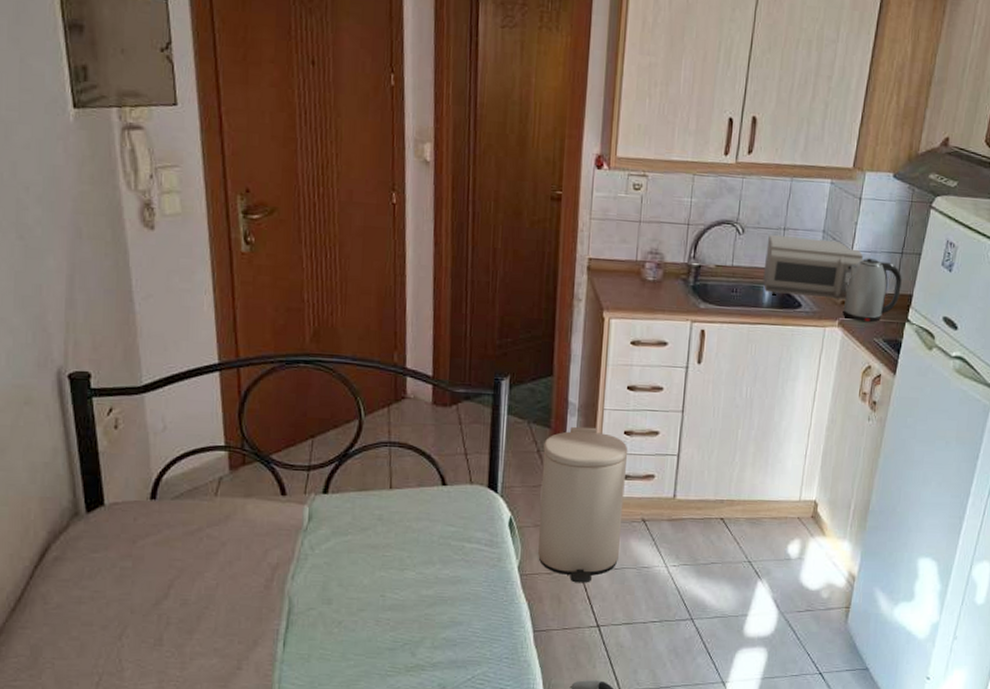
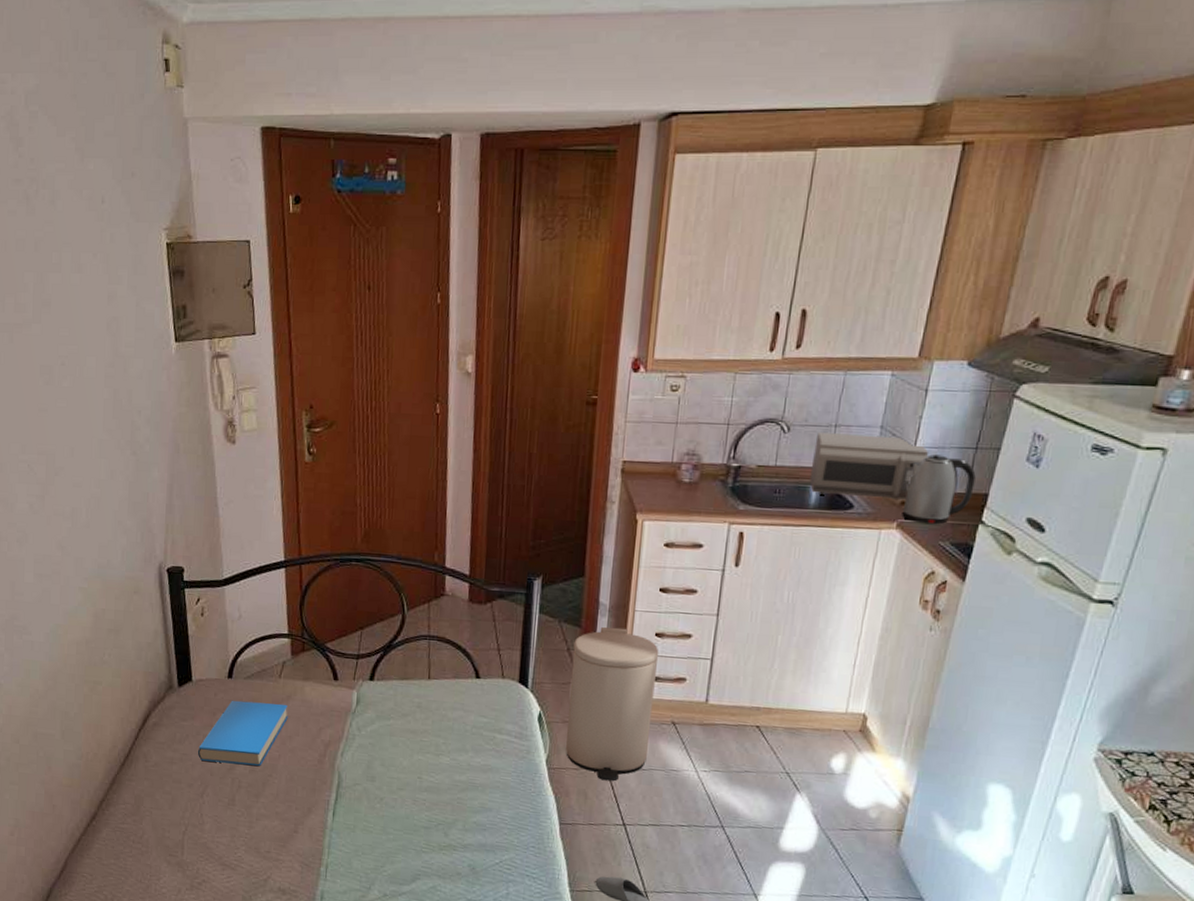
book: none [114,524,227,599] -> present [198,700,288,766]

